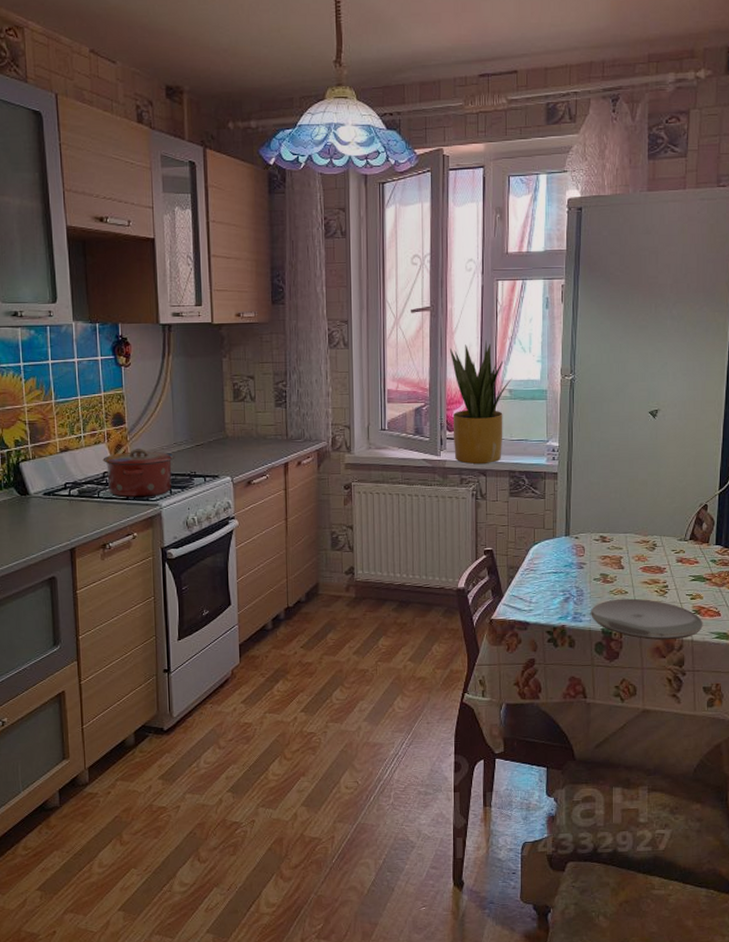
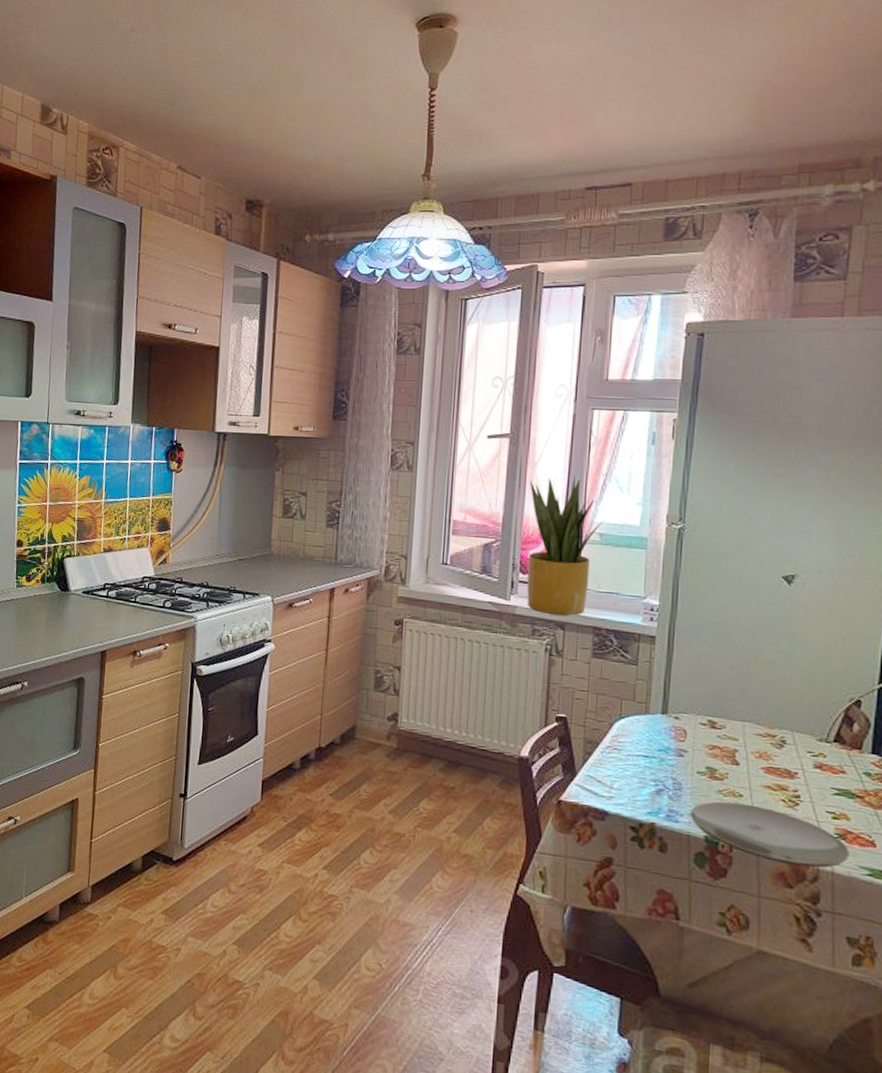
casserole: present [102,449,175,499] -> none [143,556,216,609]

